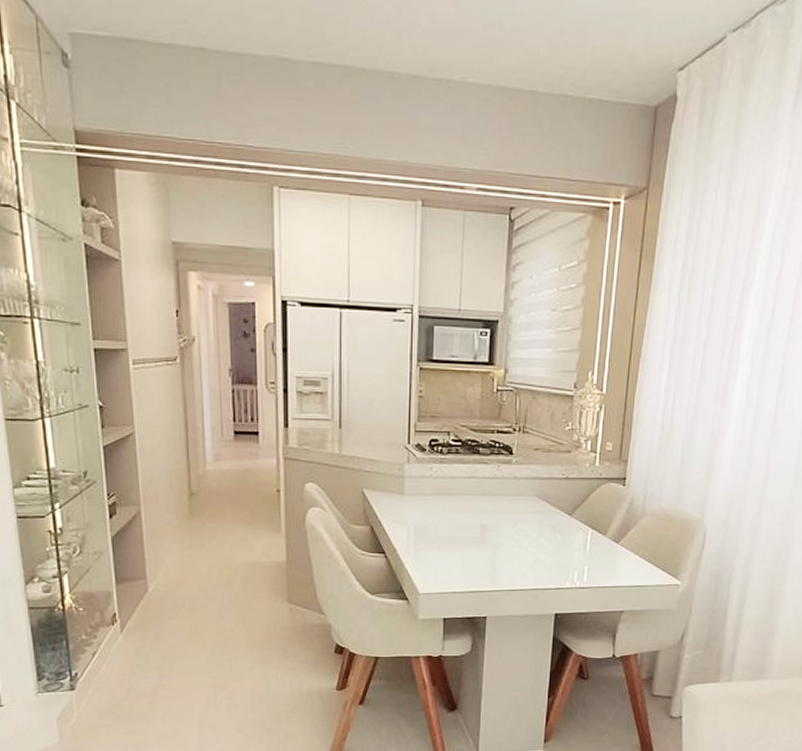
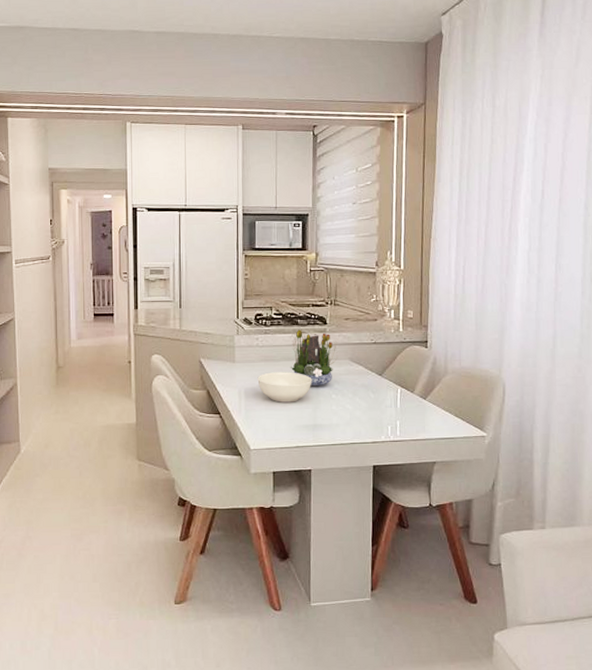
bowl: none [430,508,493,542] -> present [257,372,312,403]
flower arrangement: none [468,459,527,524] -> present [290,329,340,386]

